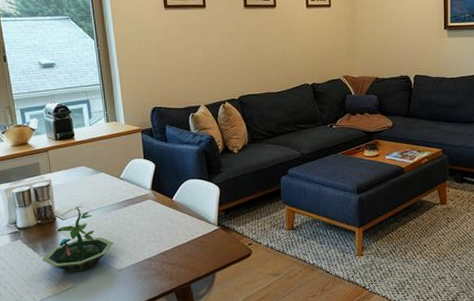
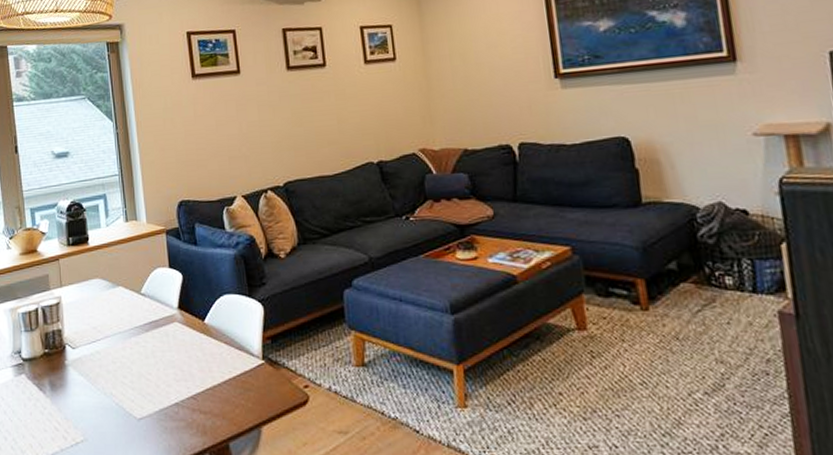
terrarium: present [42,205,114,273] -> none [48,329,133,421]

